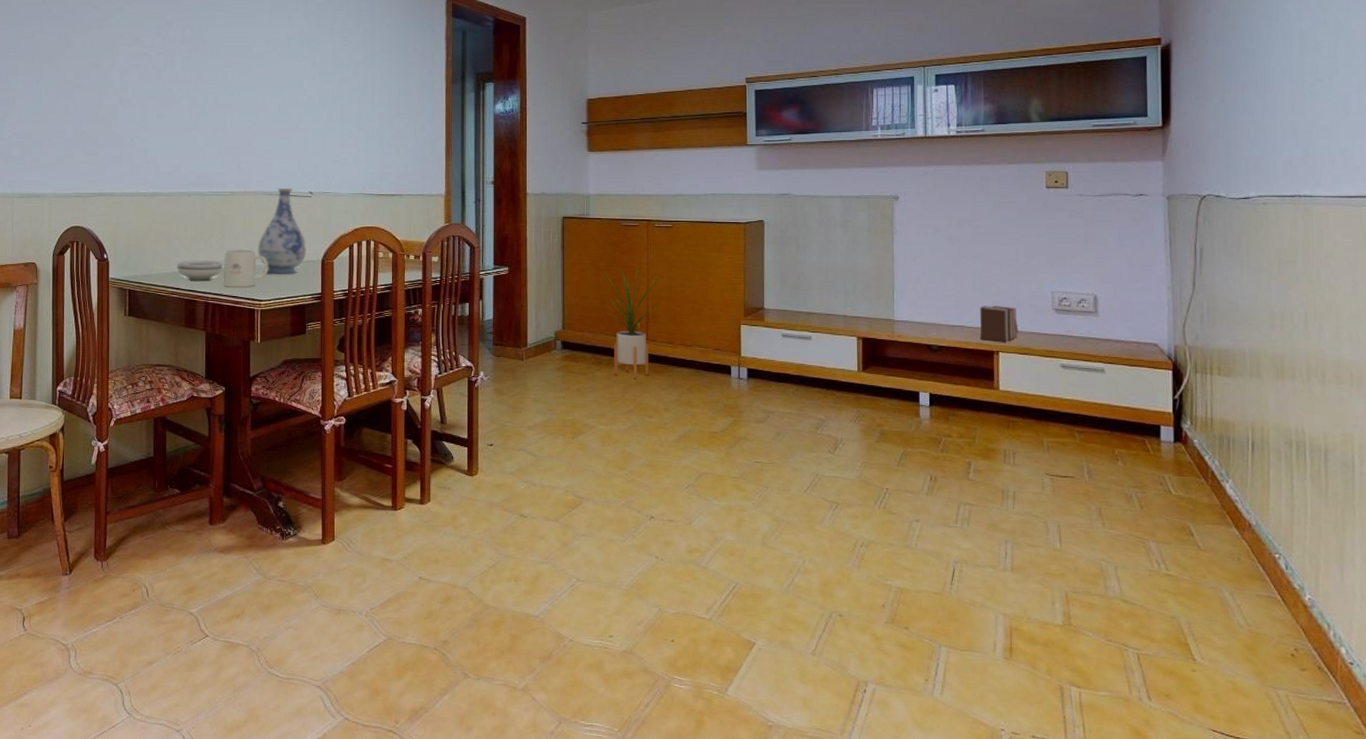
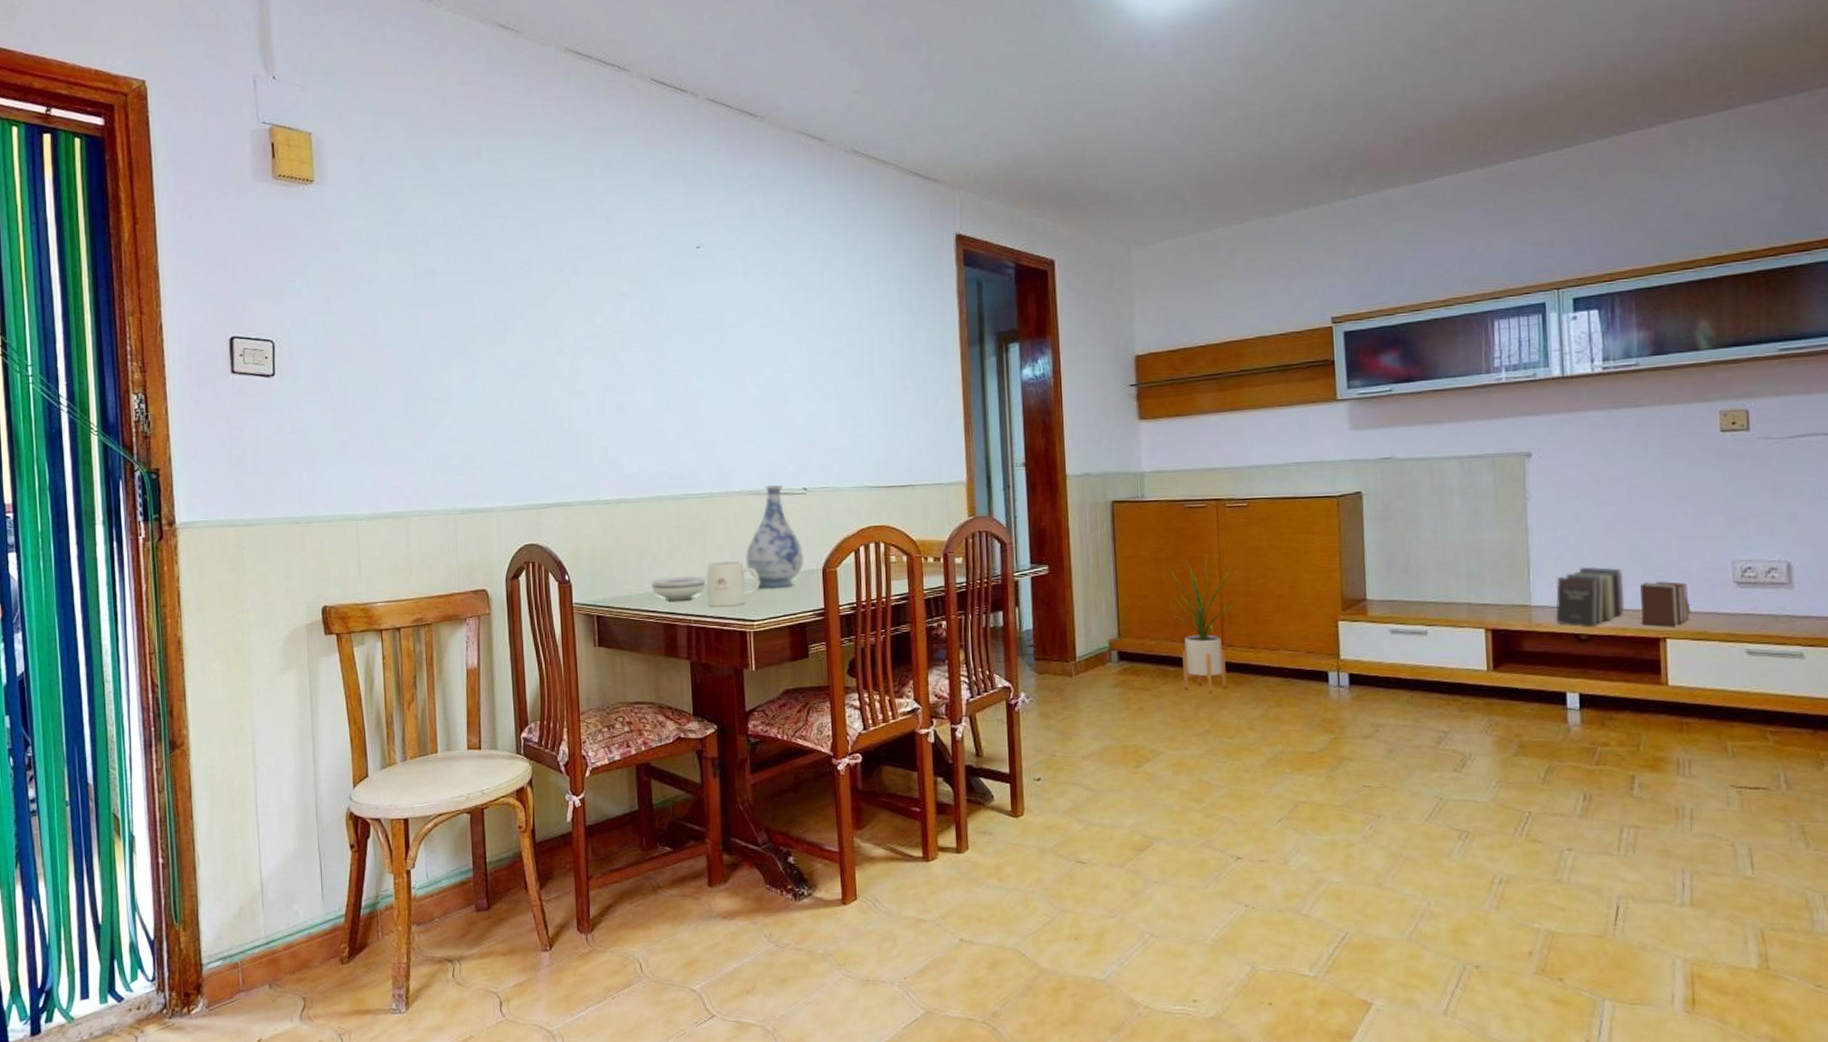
books: none [913,290,968,339] -> present [1556,566,1625,626]

